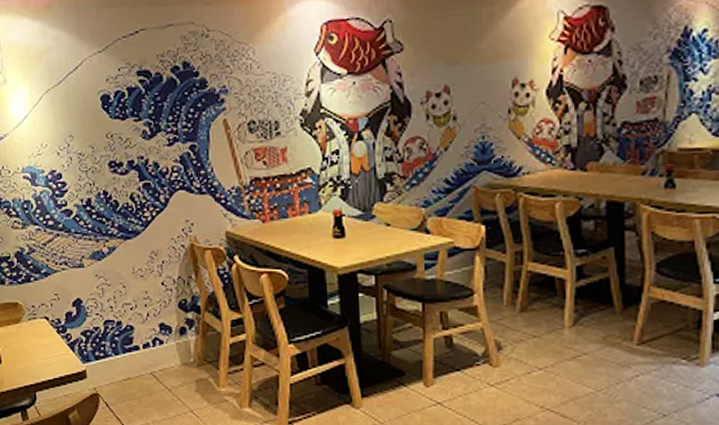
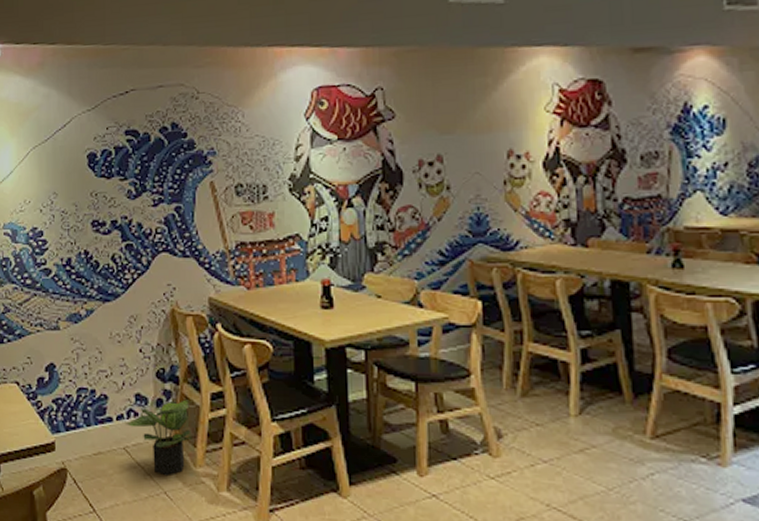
potted plant: none [152,327,214,397] -> present [126,399,192,477]

